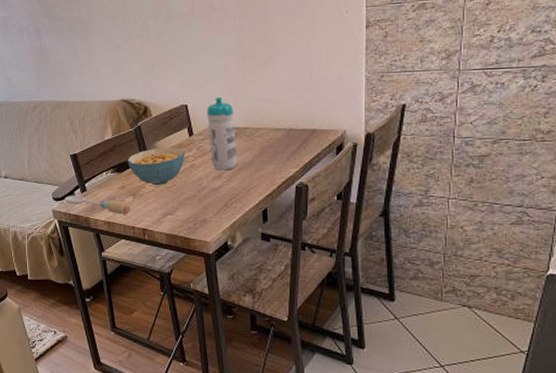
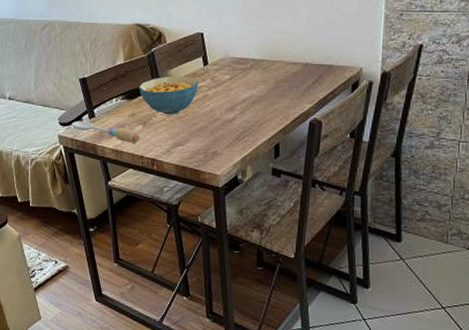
water bottle: present [207,97,237,171] -> none [223,27,252,103]

